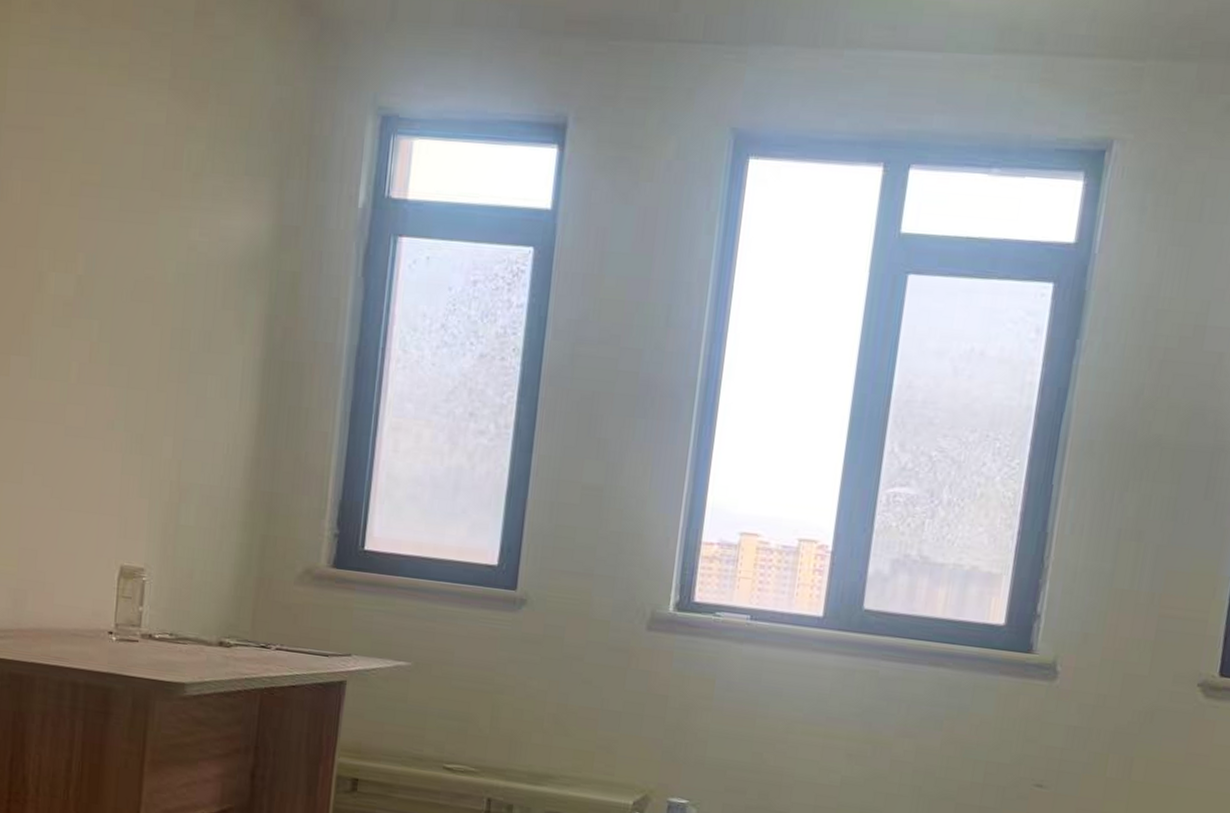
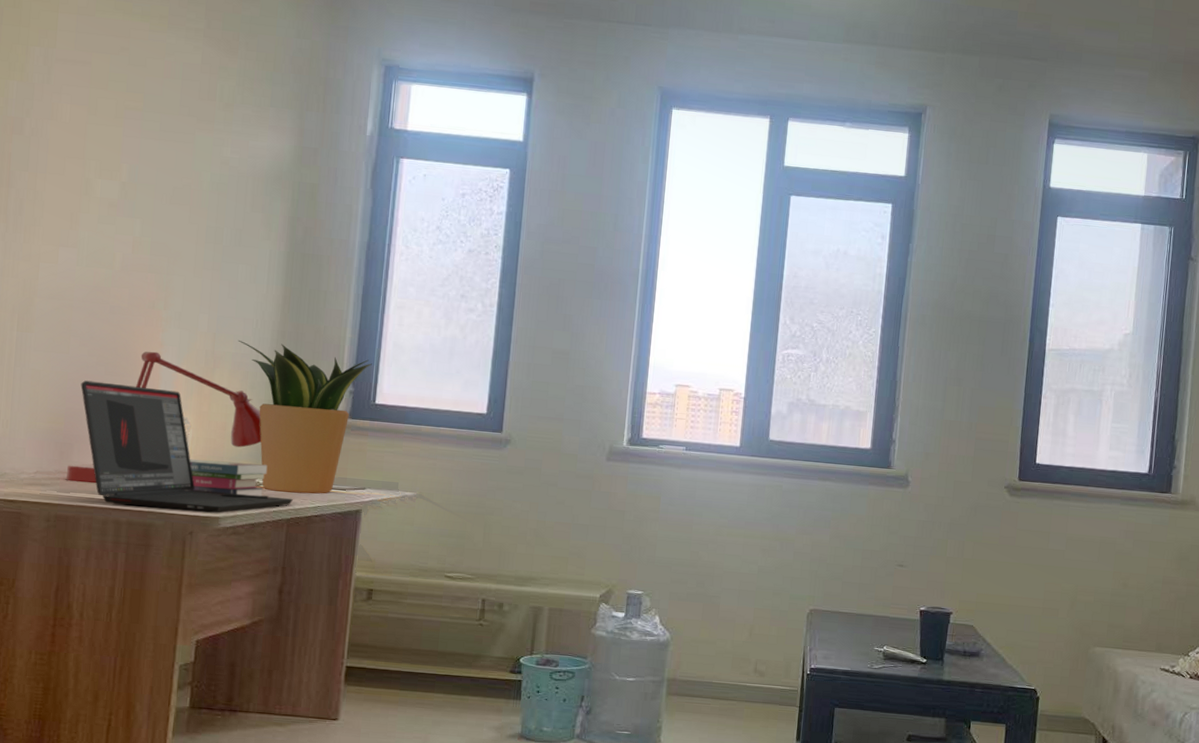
desk lamp: none [19,481,233,638] -> present [65,351,262,484]
laptop: none [34,515,268,679] -> present [80,380,293,513]
books: none [148,611,239,660] -> present [185,458,268,496]
potted plant: none [206,468,361,660] -> present [238,339,372,495]

